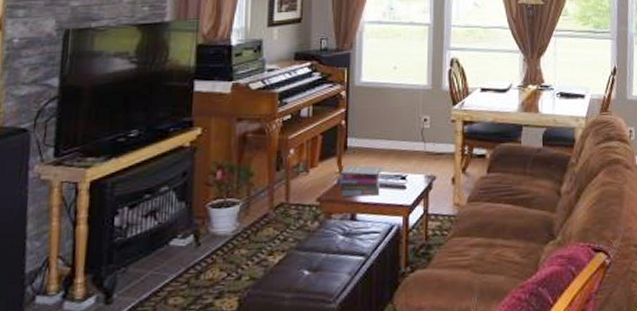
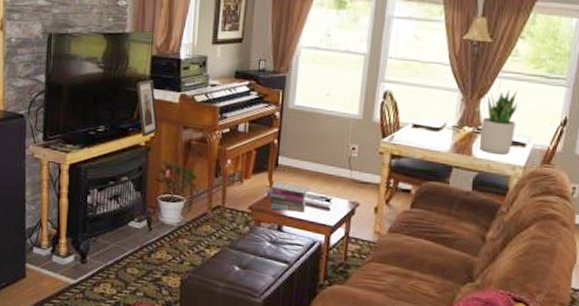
picture frame: none [174,71,207,136] -> present [133,80,159,137]
planter: none [543,47,574,108] -> present [478,90,518,155]

